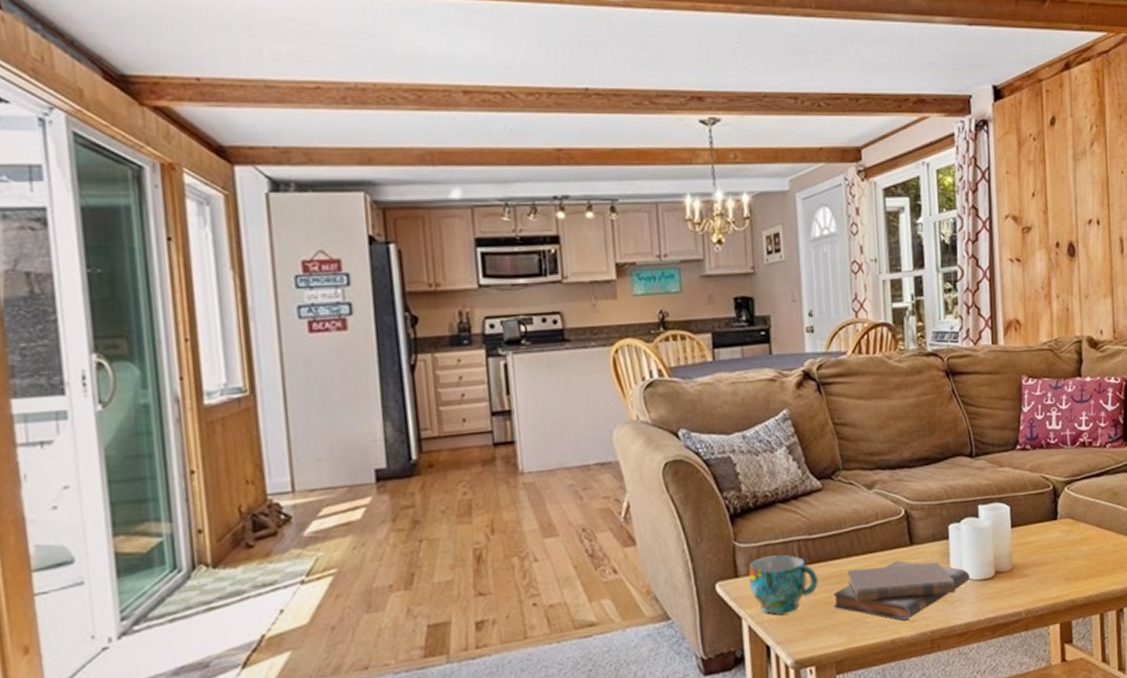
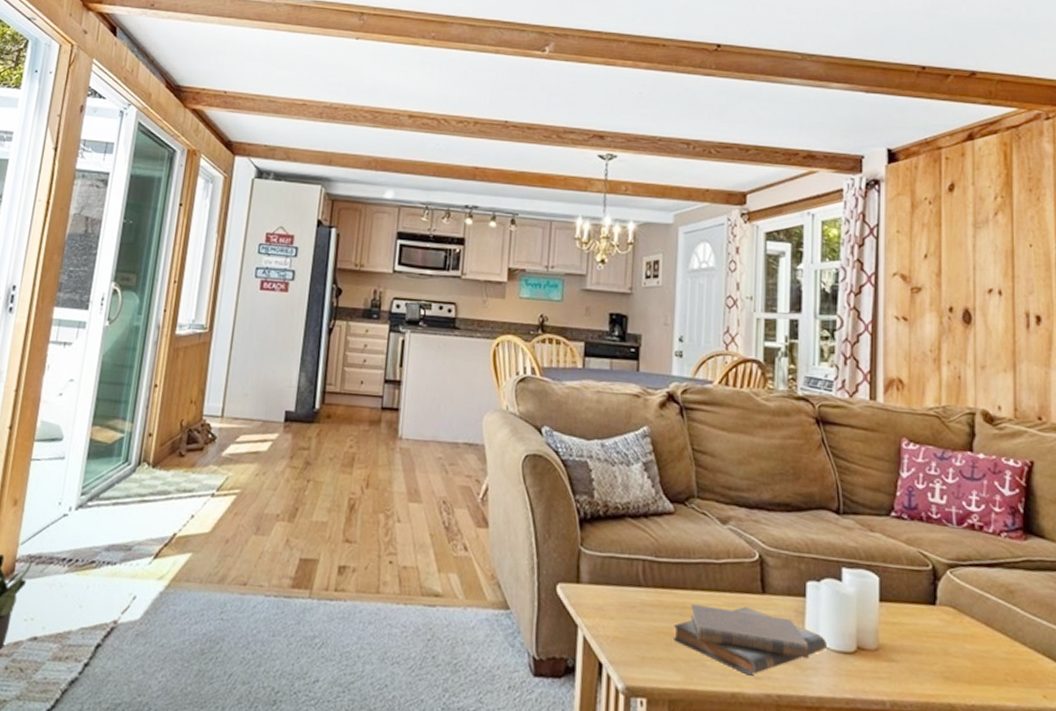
cup: present [748,554,818,615] -> none [589,568,660,634]

